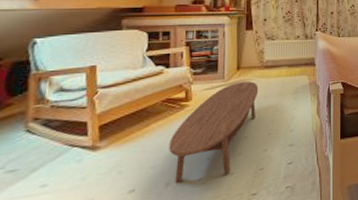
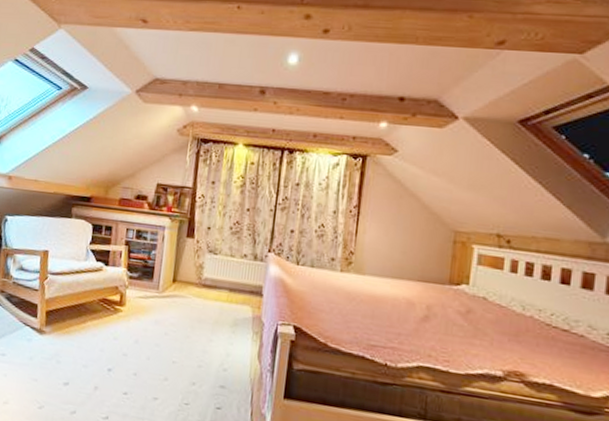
coffee table: present [169,81,259,183] -> none [100,297,194,398]

